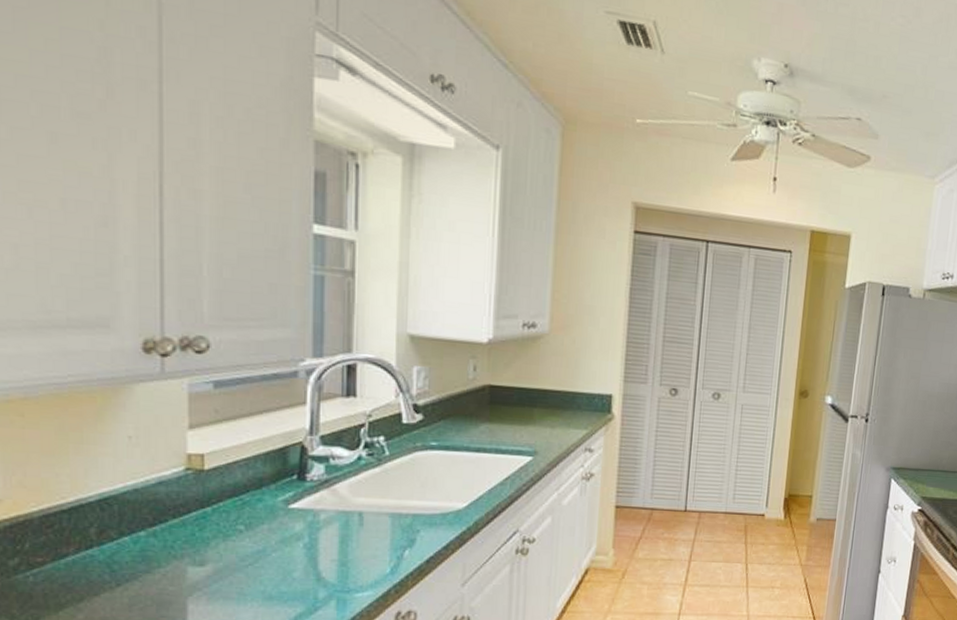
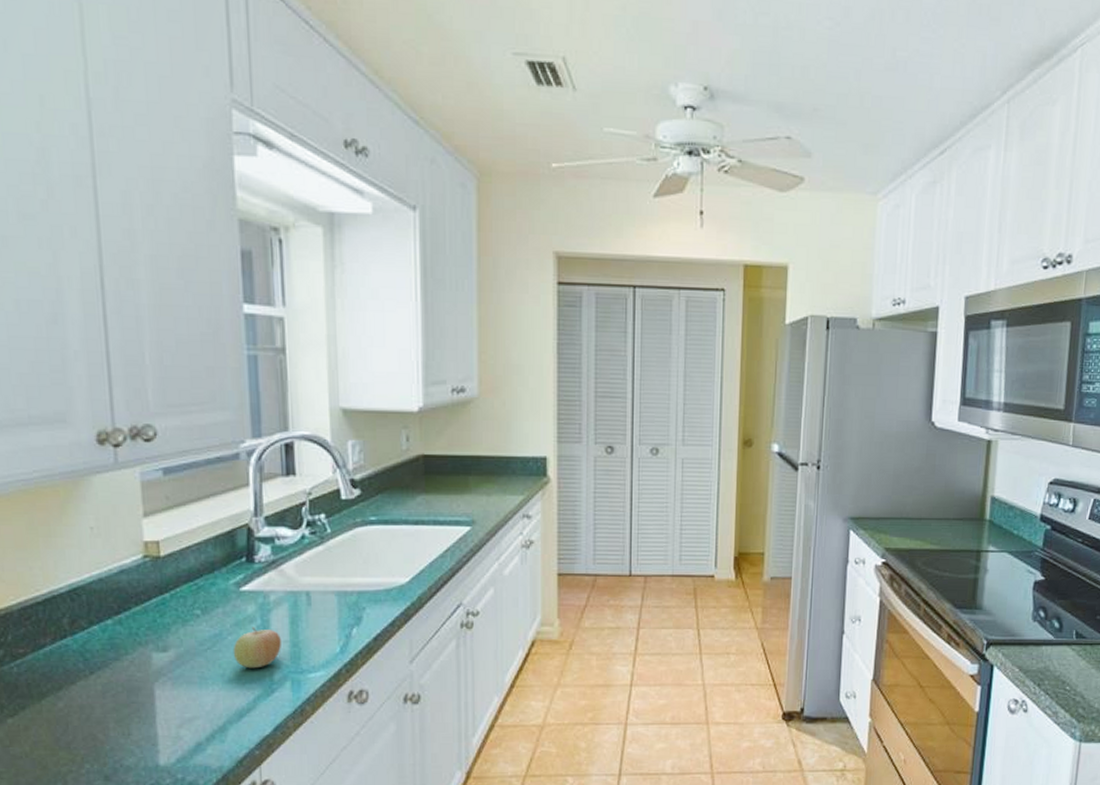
fruit: none [276,545,329,586] -> present [233,627,281,669]

